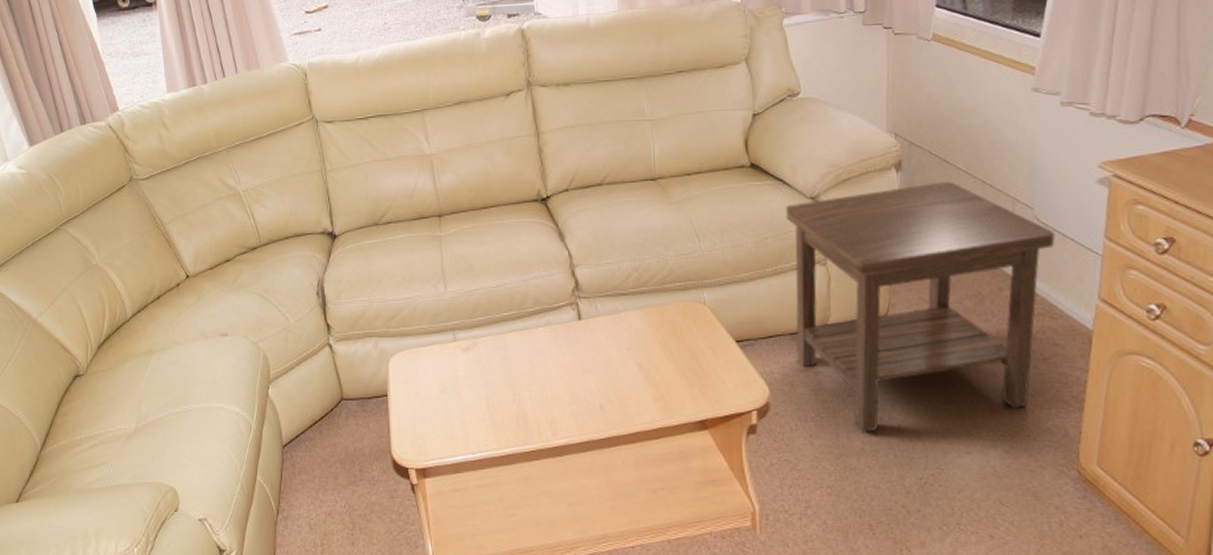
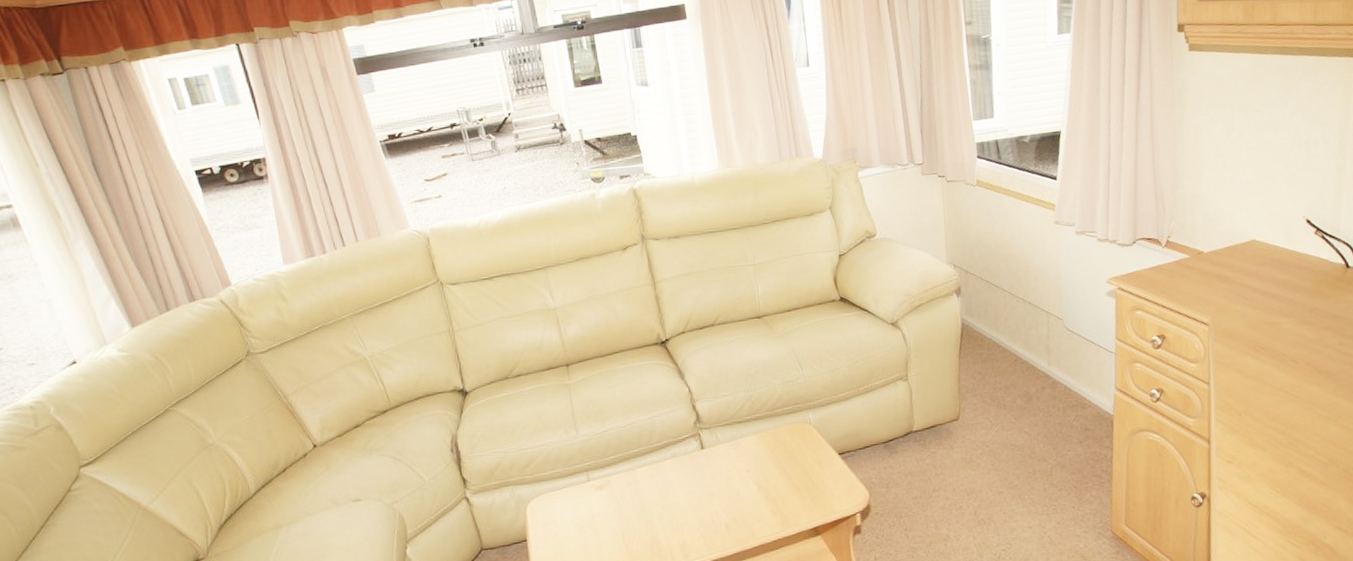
side table: present [785,182,1055,432] -> none [871,302,1081,521]

